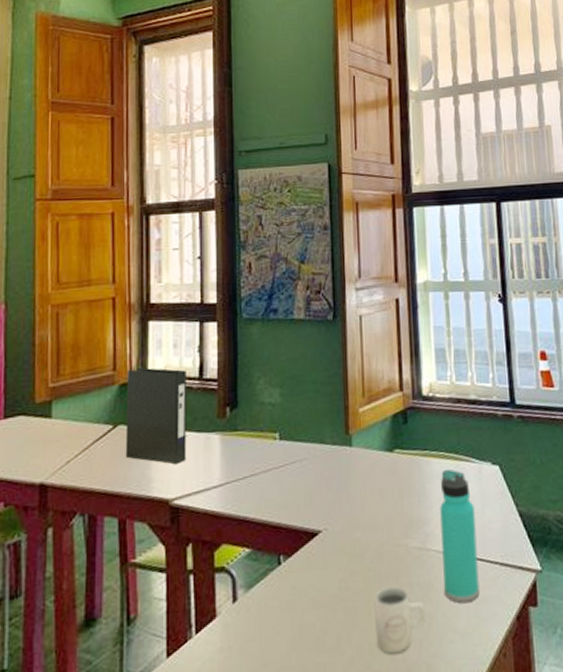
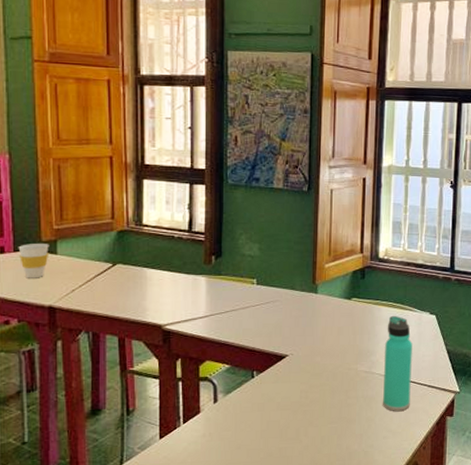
cup: none [9,406,44,450] -> present [18,244,49,278]
binder: present [125,367,187,465] -> none [123,218,177,298]
mug: present [374,586,427,654] -> none [327,397,368,444]

